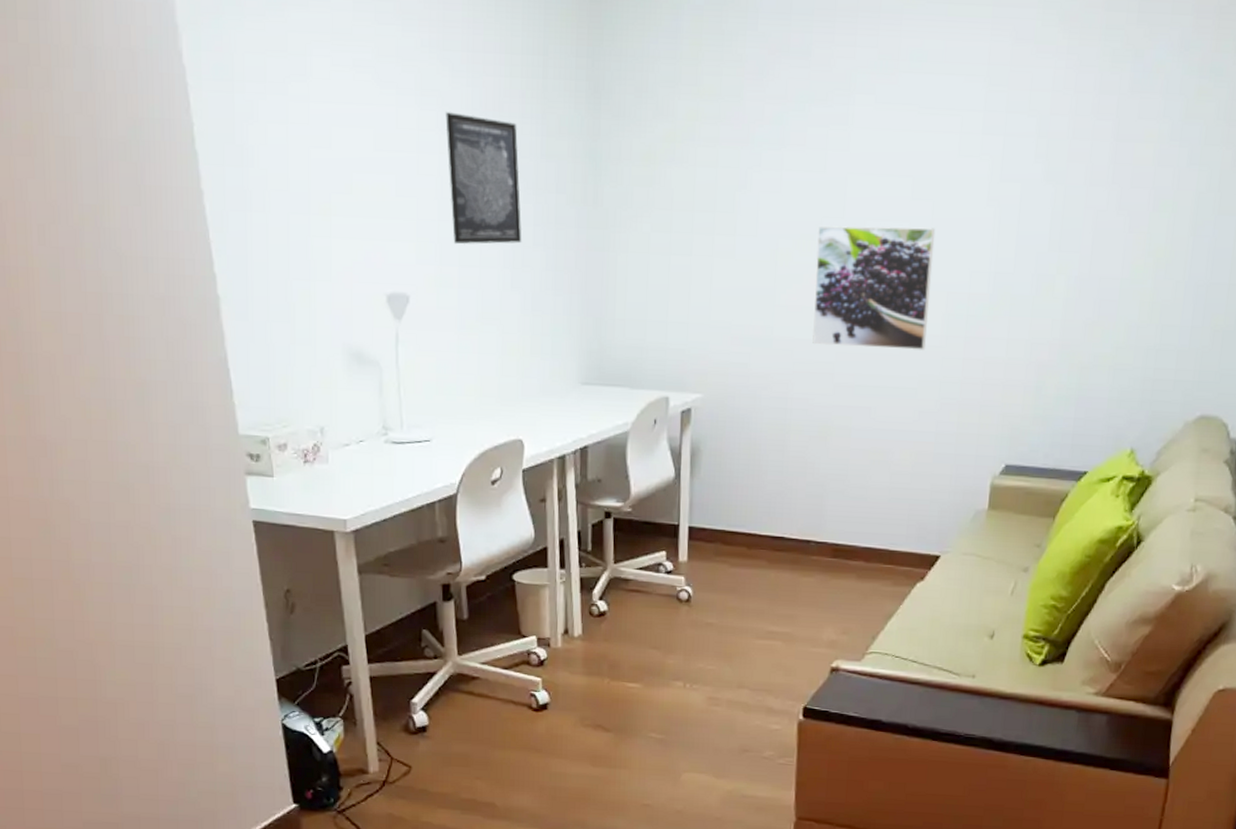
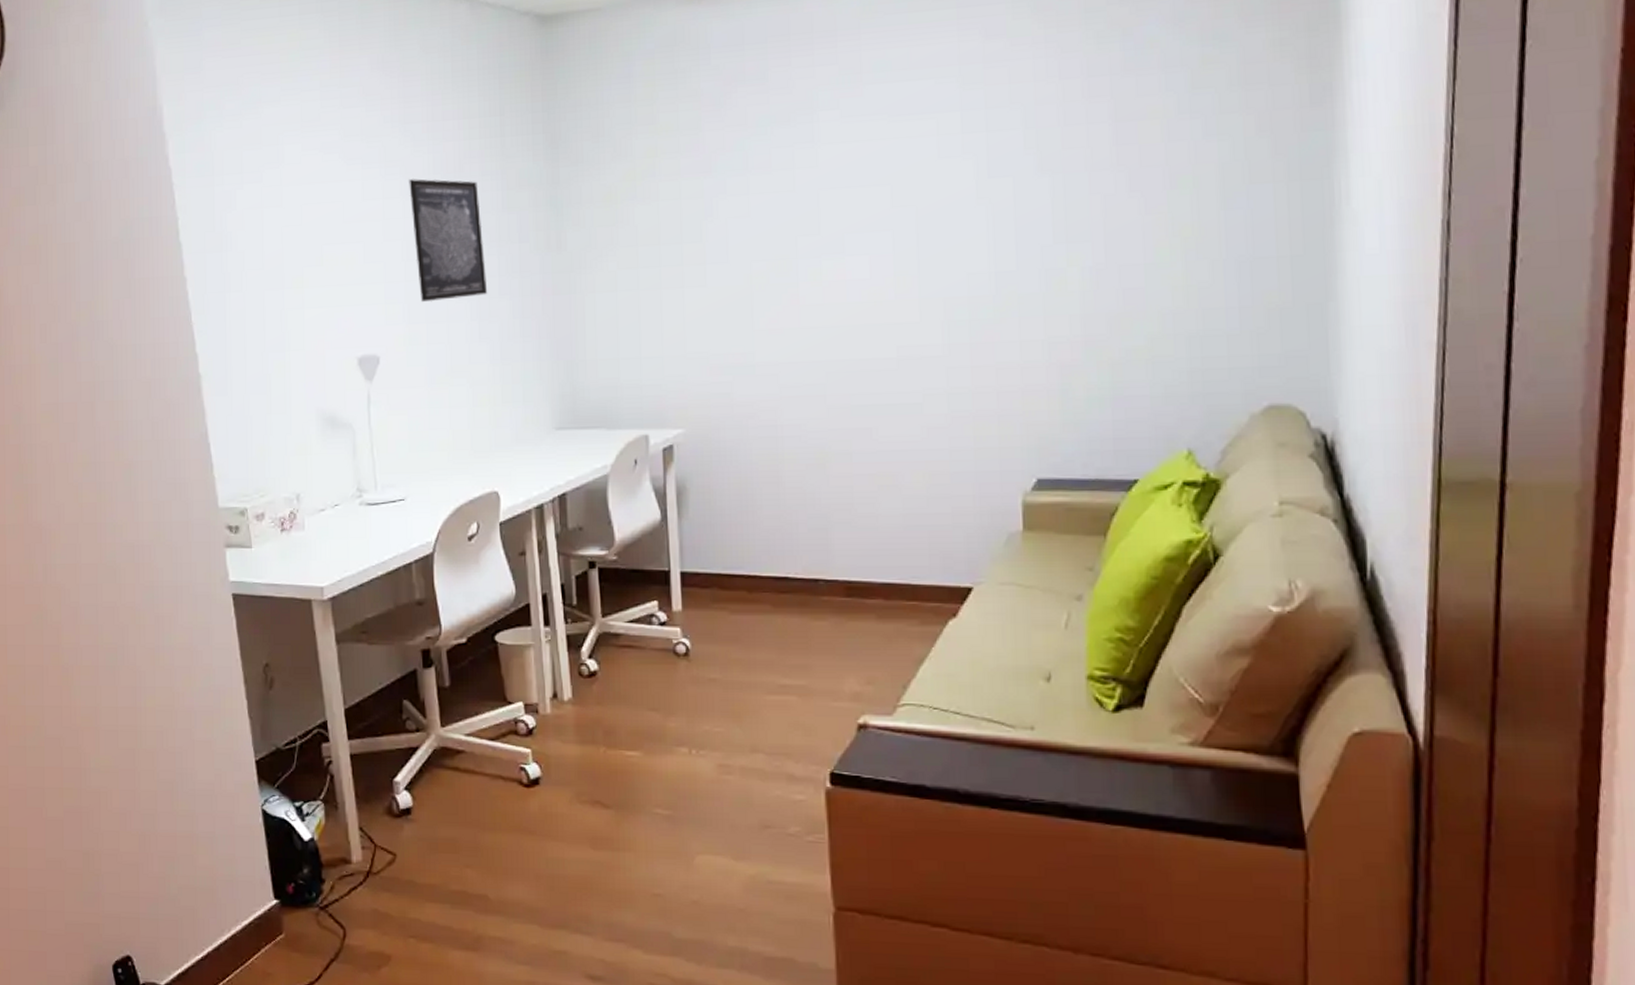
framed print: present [812,225,936,350] -> none [793,234,926,367]

